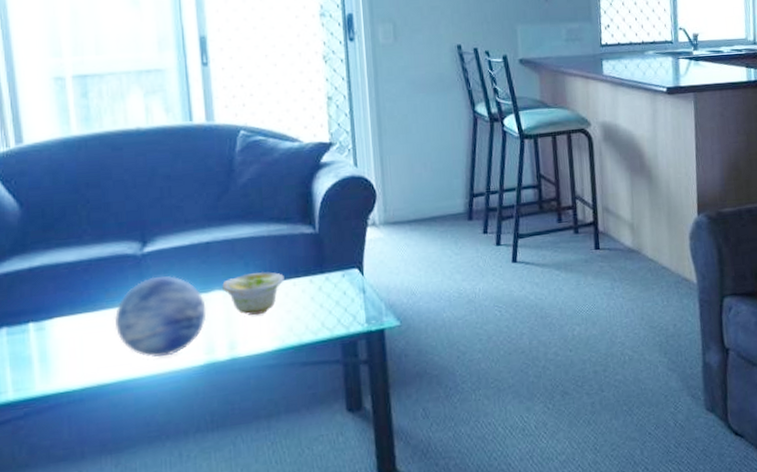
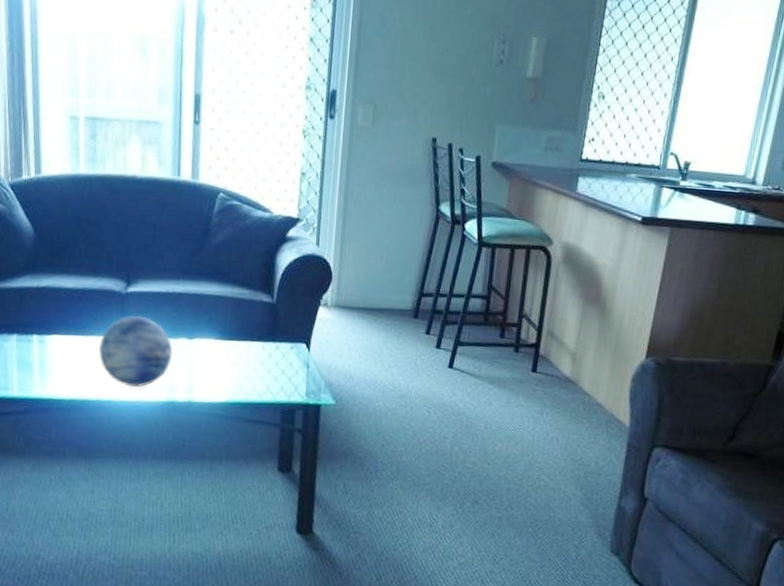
bowl: present [222,271,284,316] -> none [188,328,241,368]

